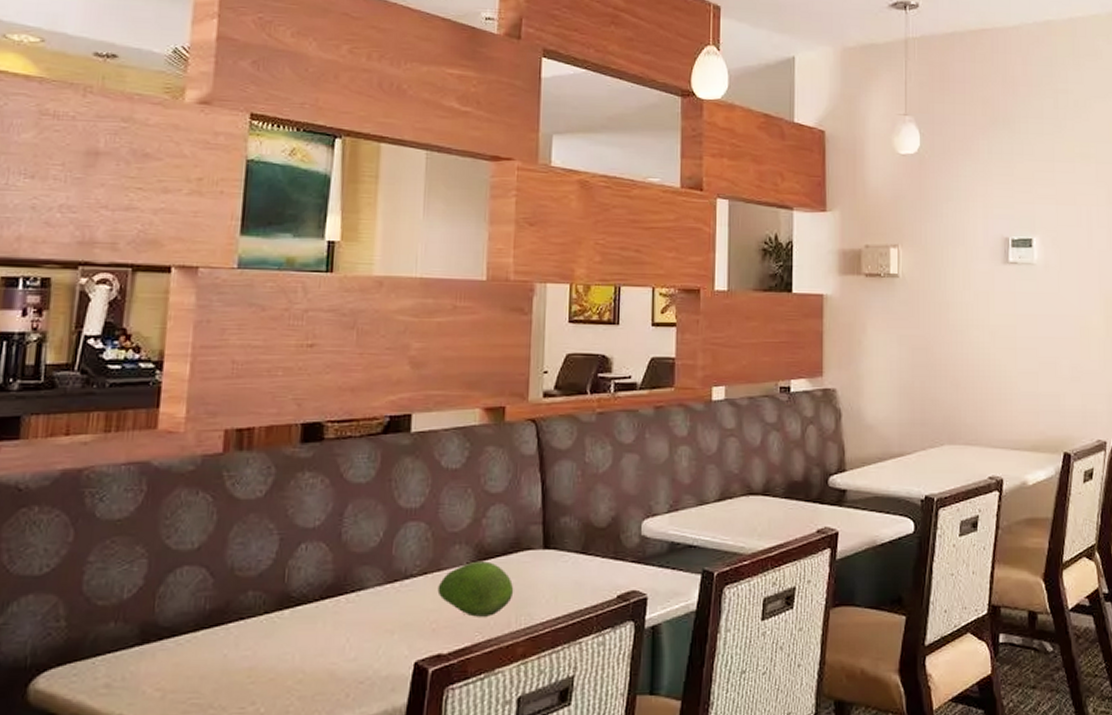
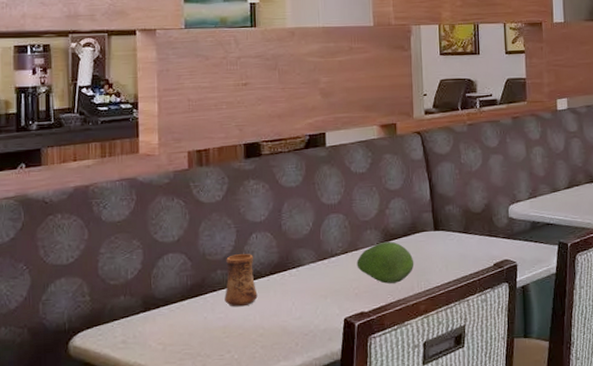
cup: none [254,570,301,642] -> present [225,254,258,307]

